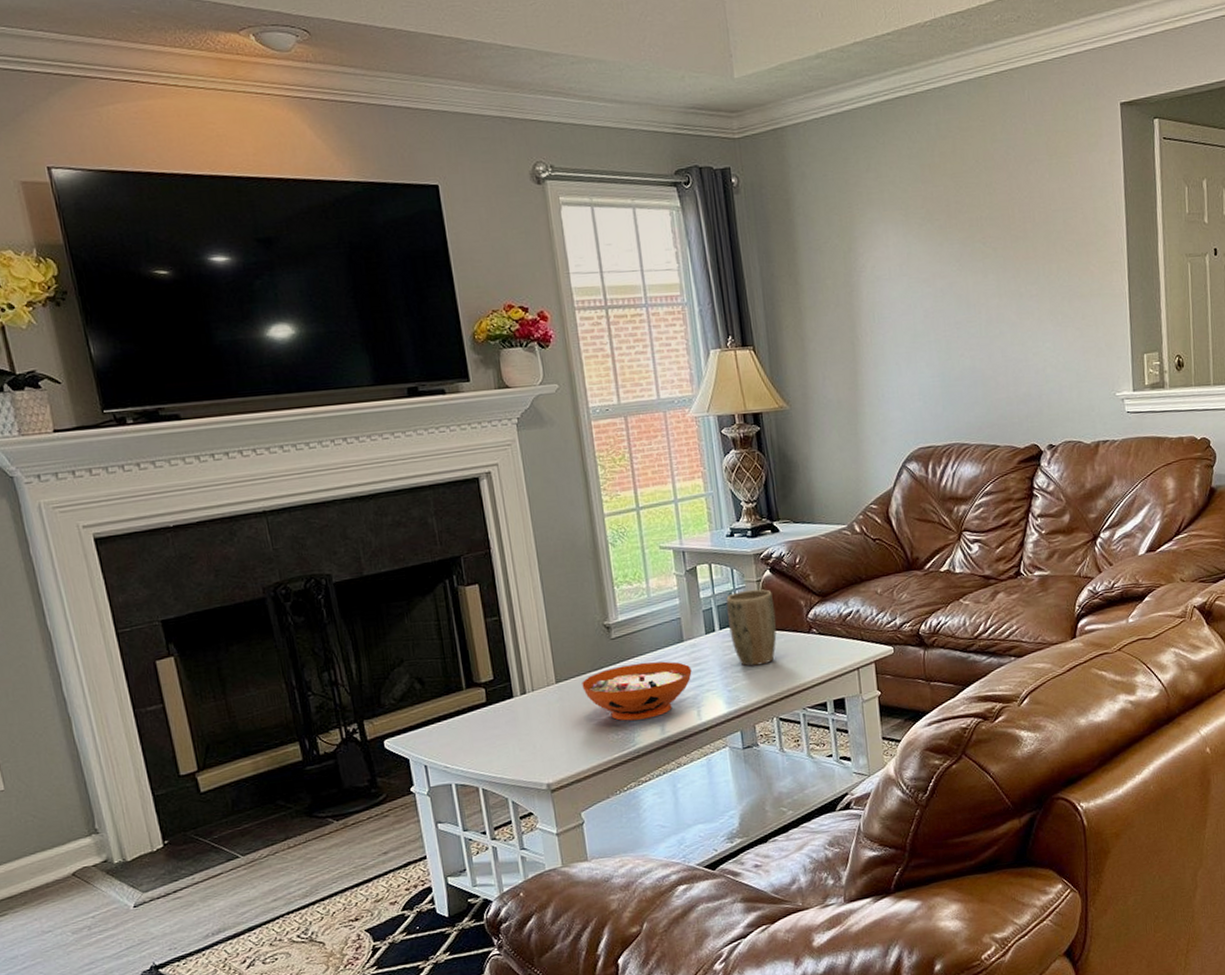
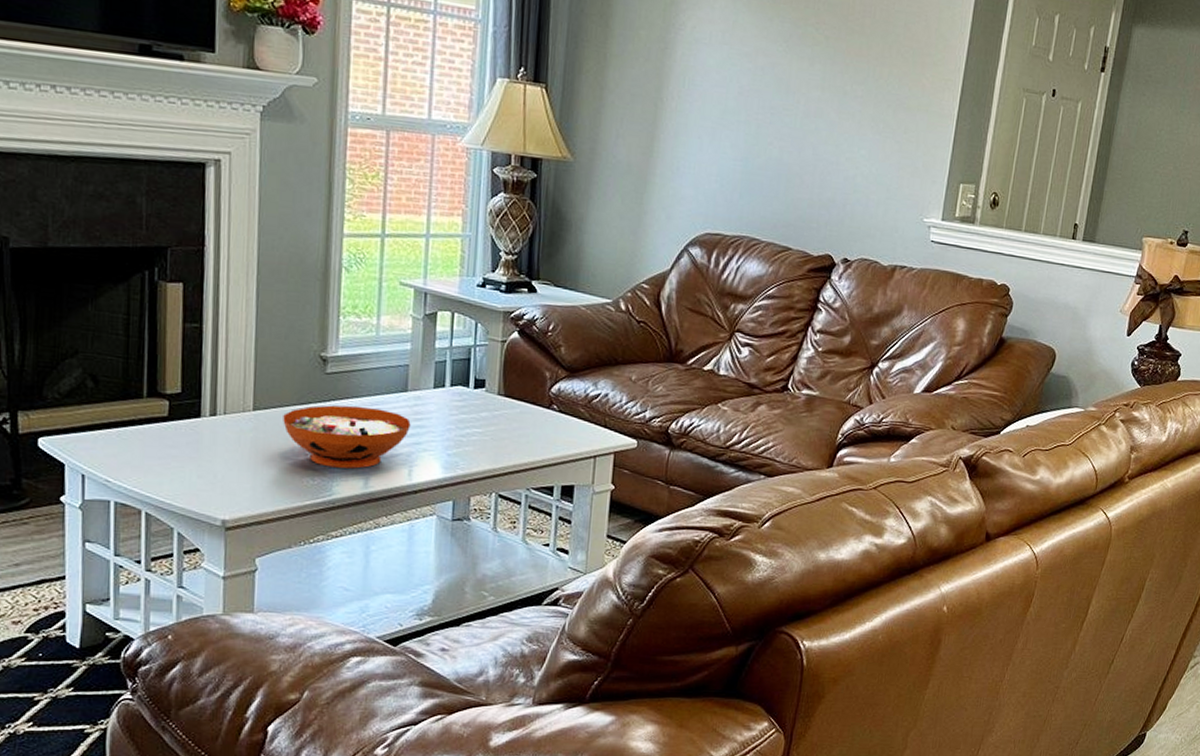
plant pot: present [726,589,777,666] -> none [461,349,516,434]

